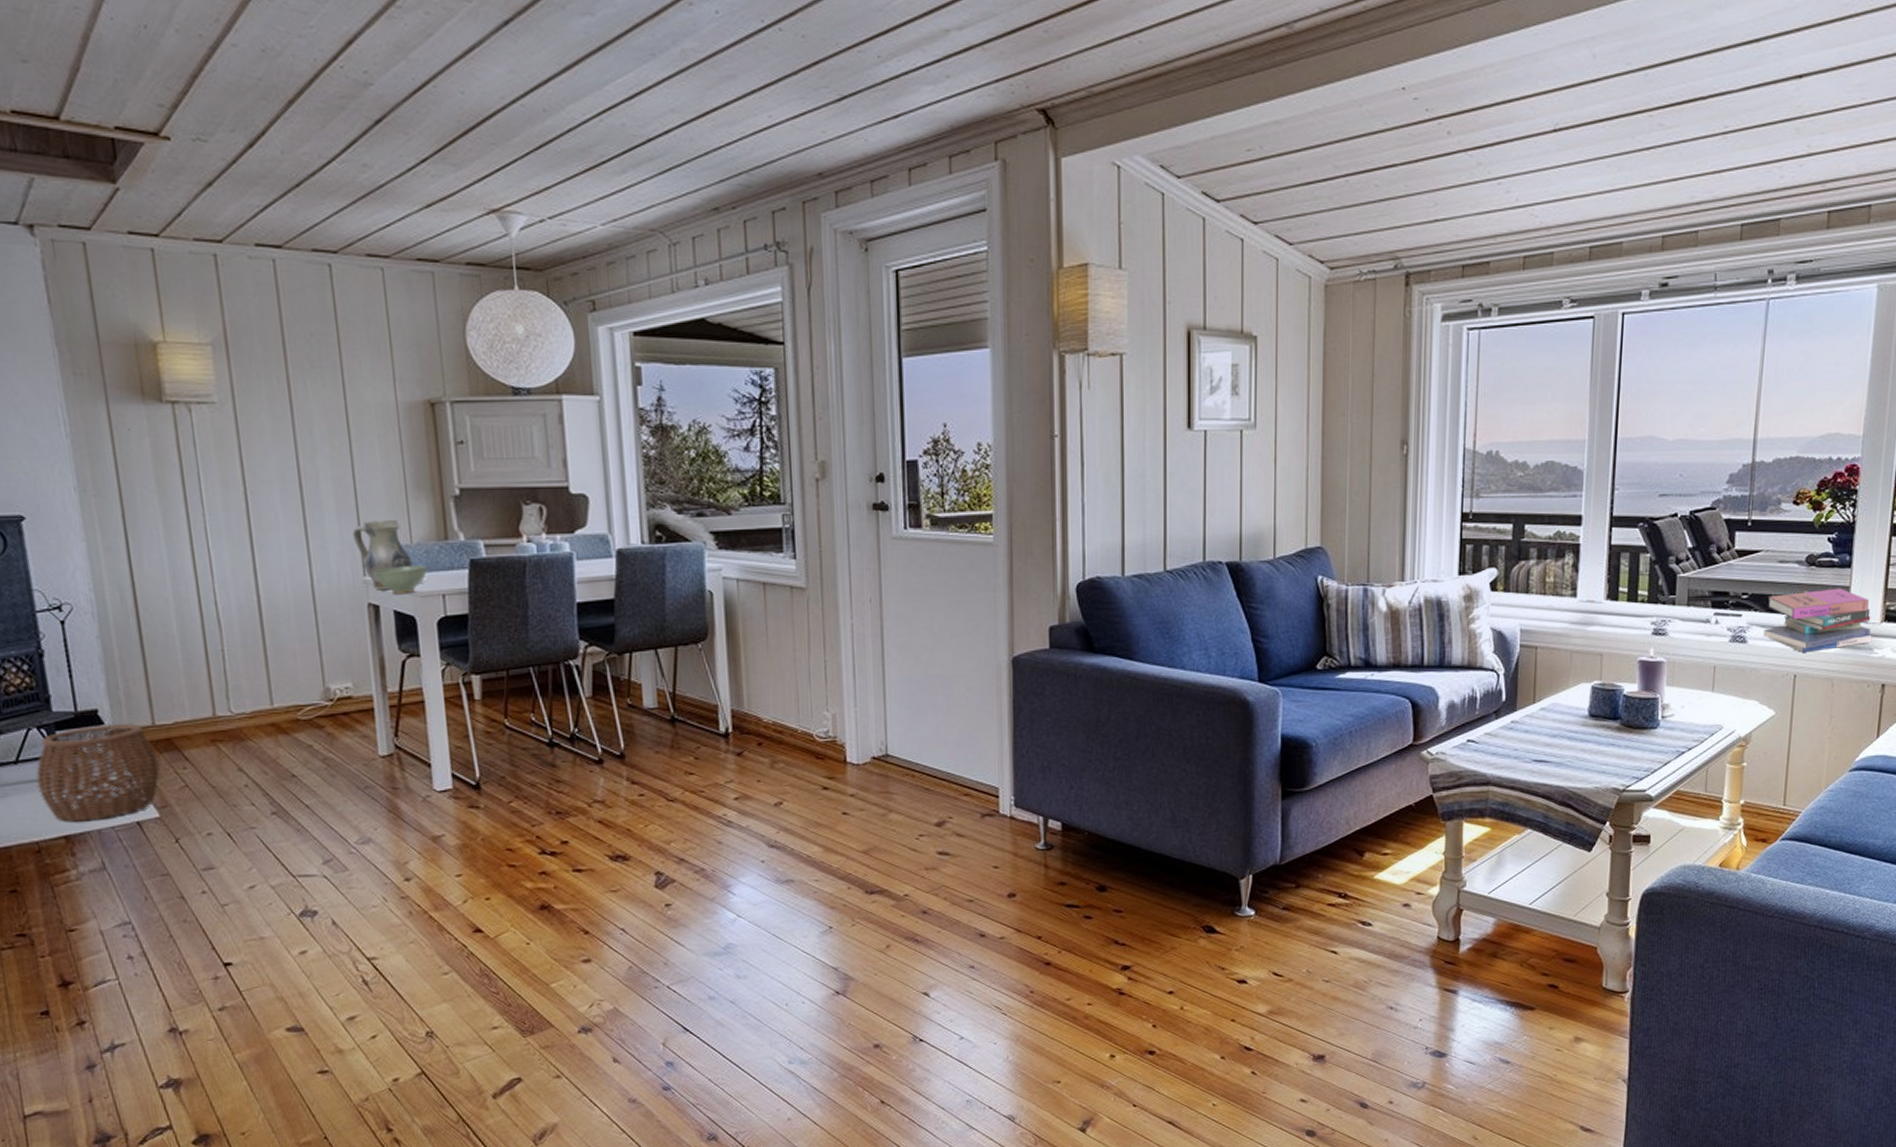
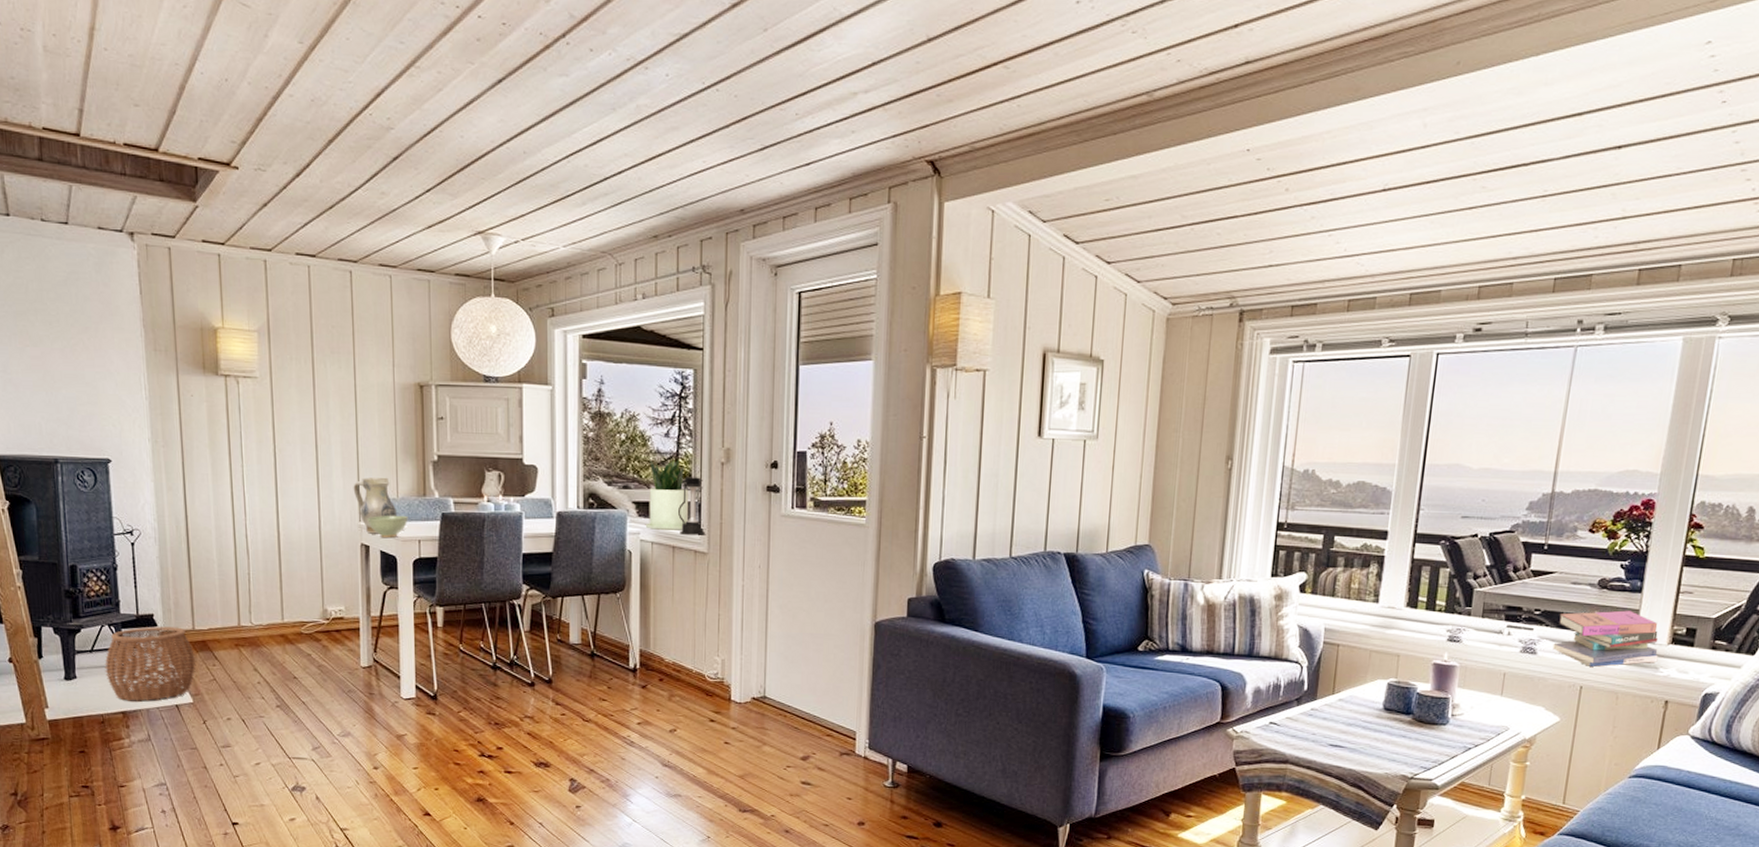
planter: none [727,477,781,565] -> present [645,459,689,531]
lantern: none [767,497,803,569] -> present [678,477,706,536]

